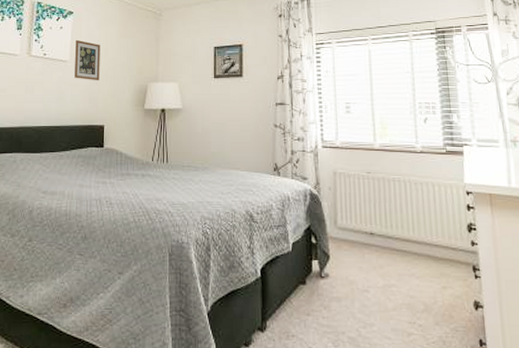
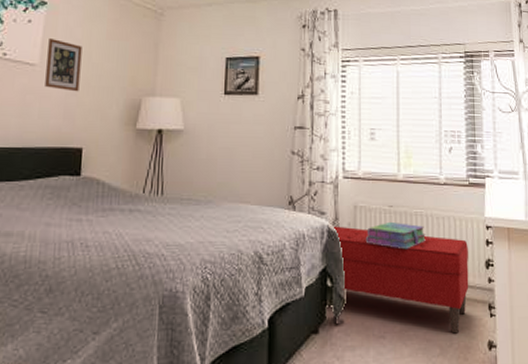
bench: none [315,190,451,292] -> present [333,226,469,334]
stack of books: none [345,186,405,212] -> present [365,221,426,250]

